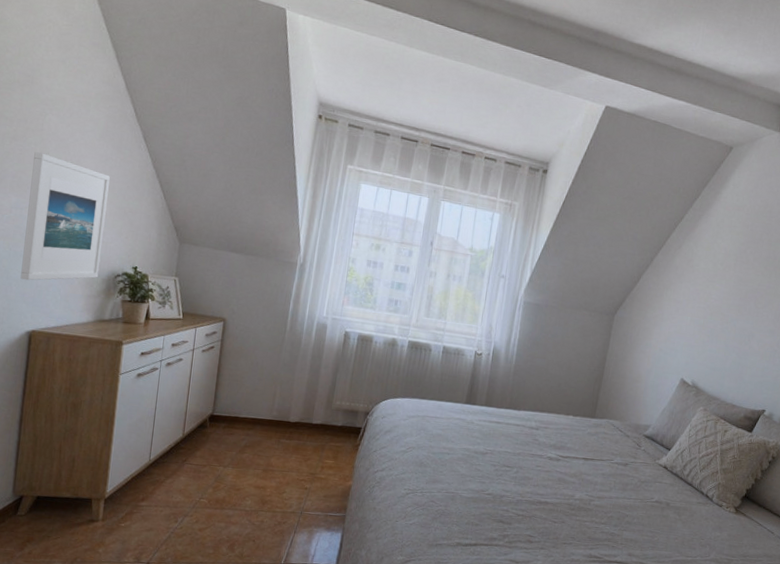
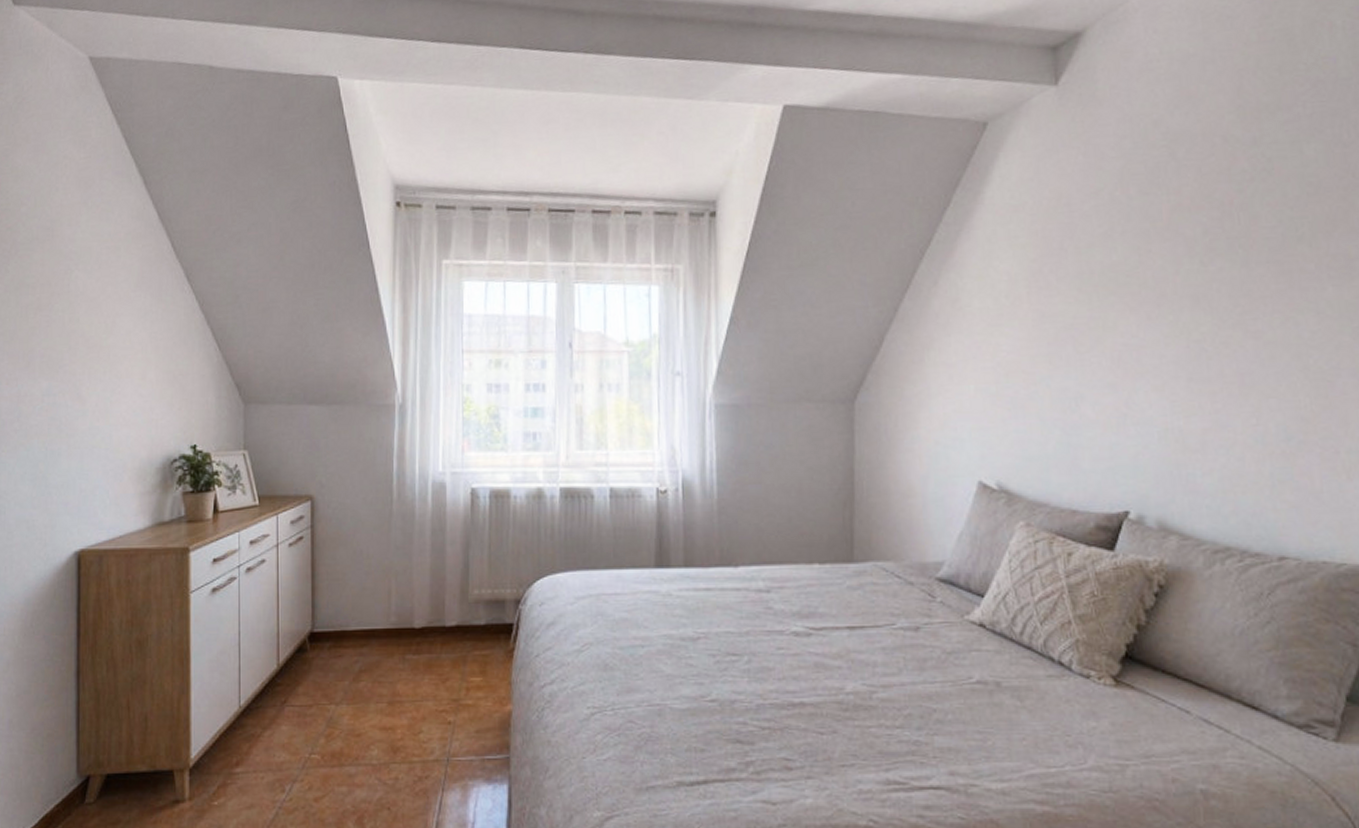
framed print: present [20,152,110,281] -> none [61,320,152,486]

